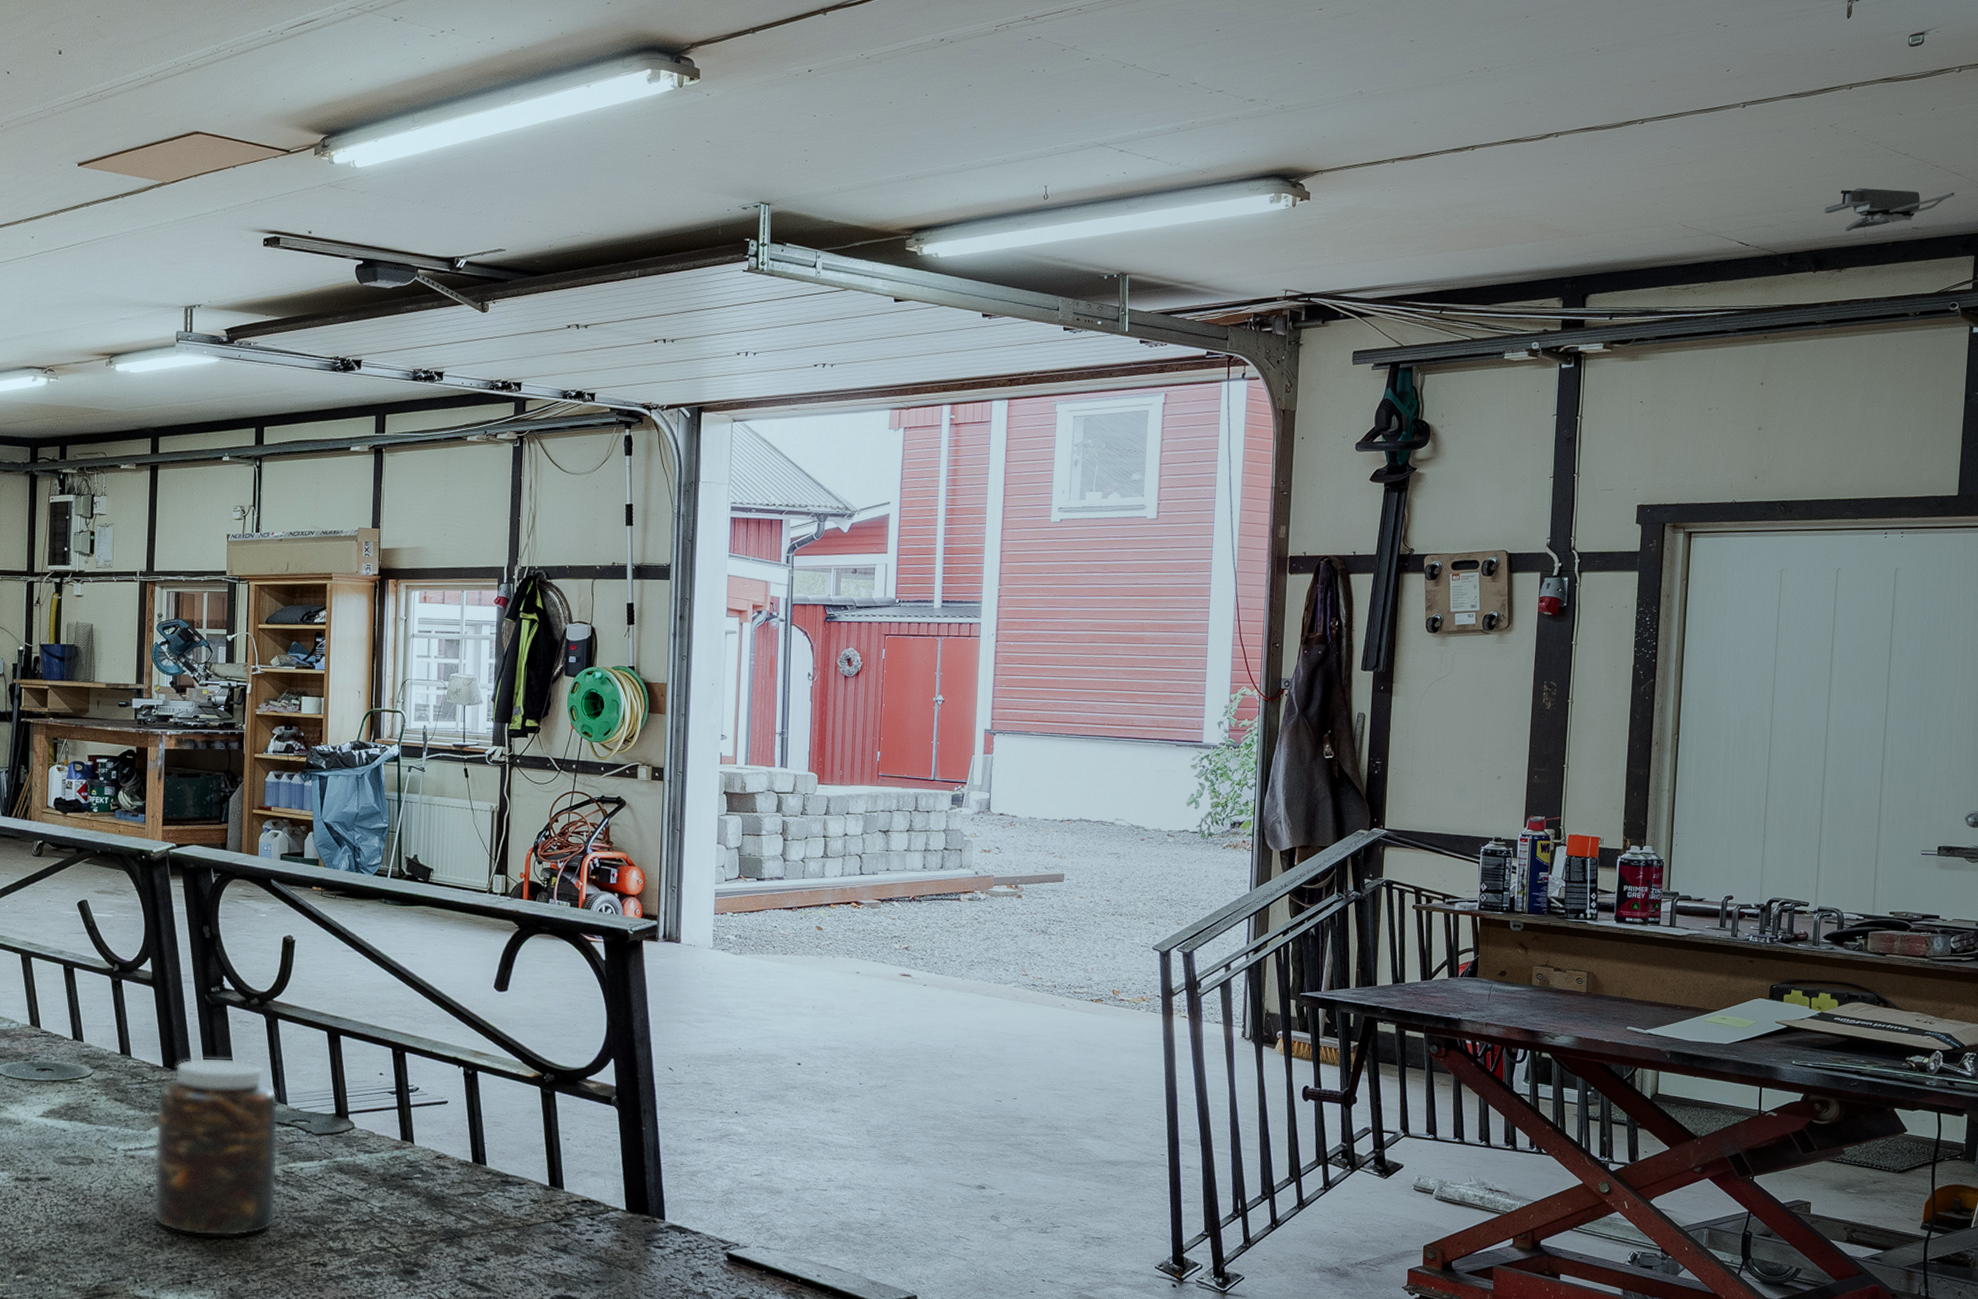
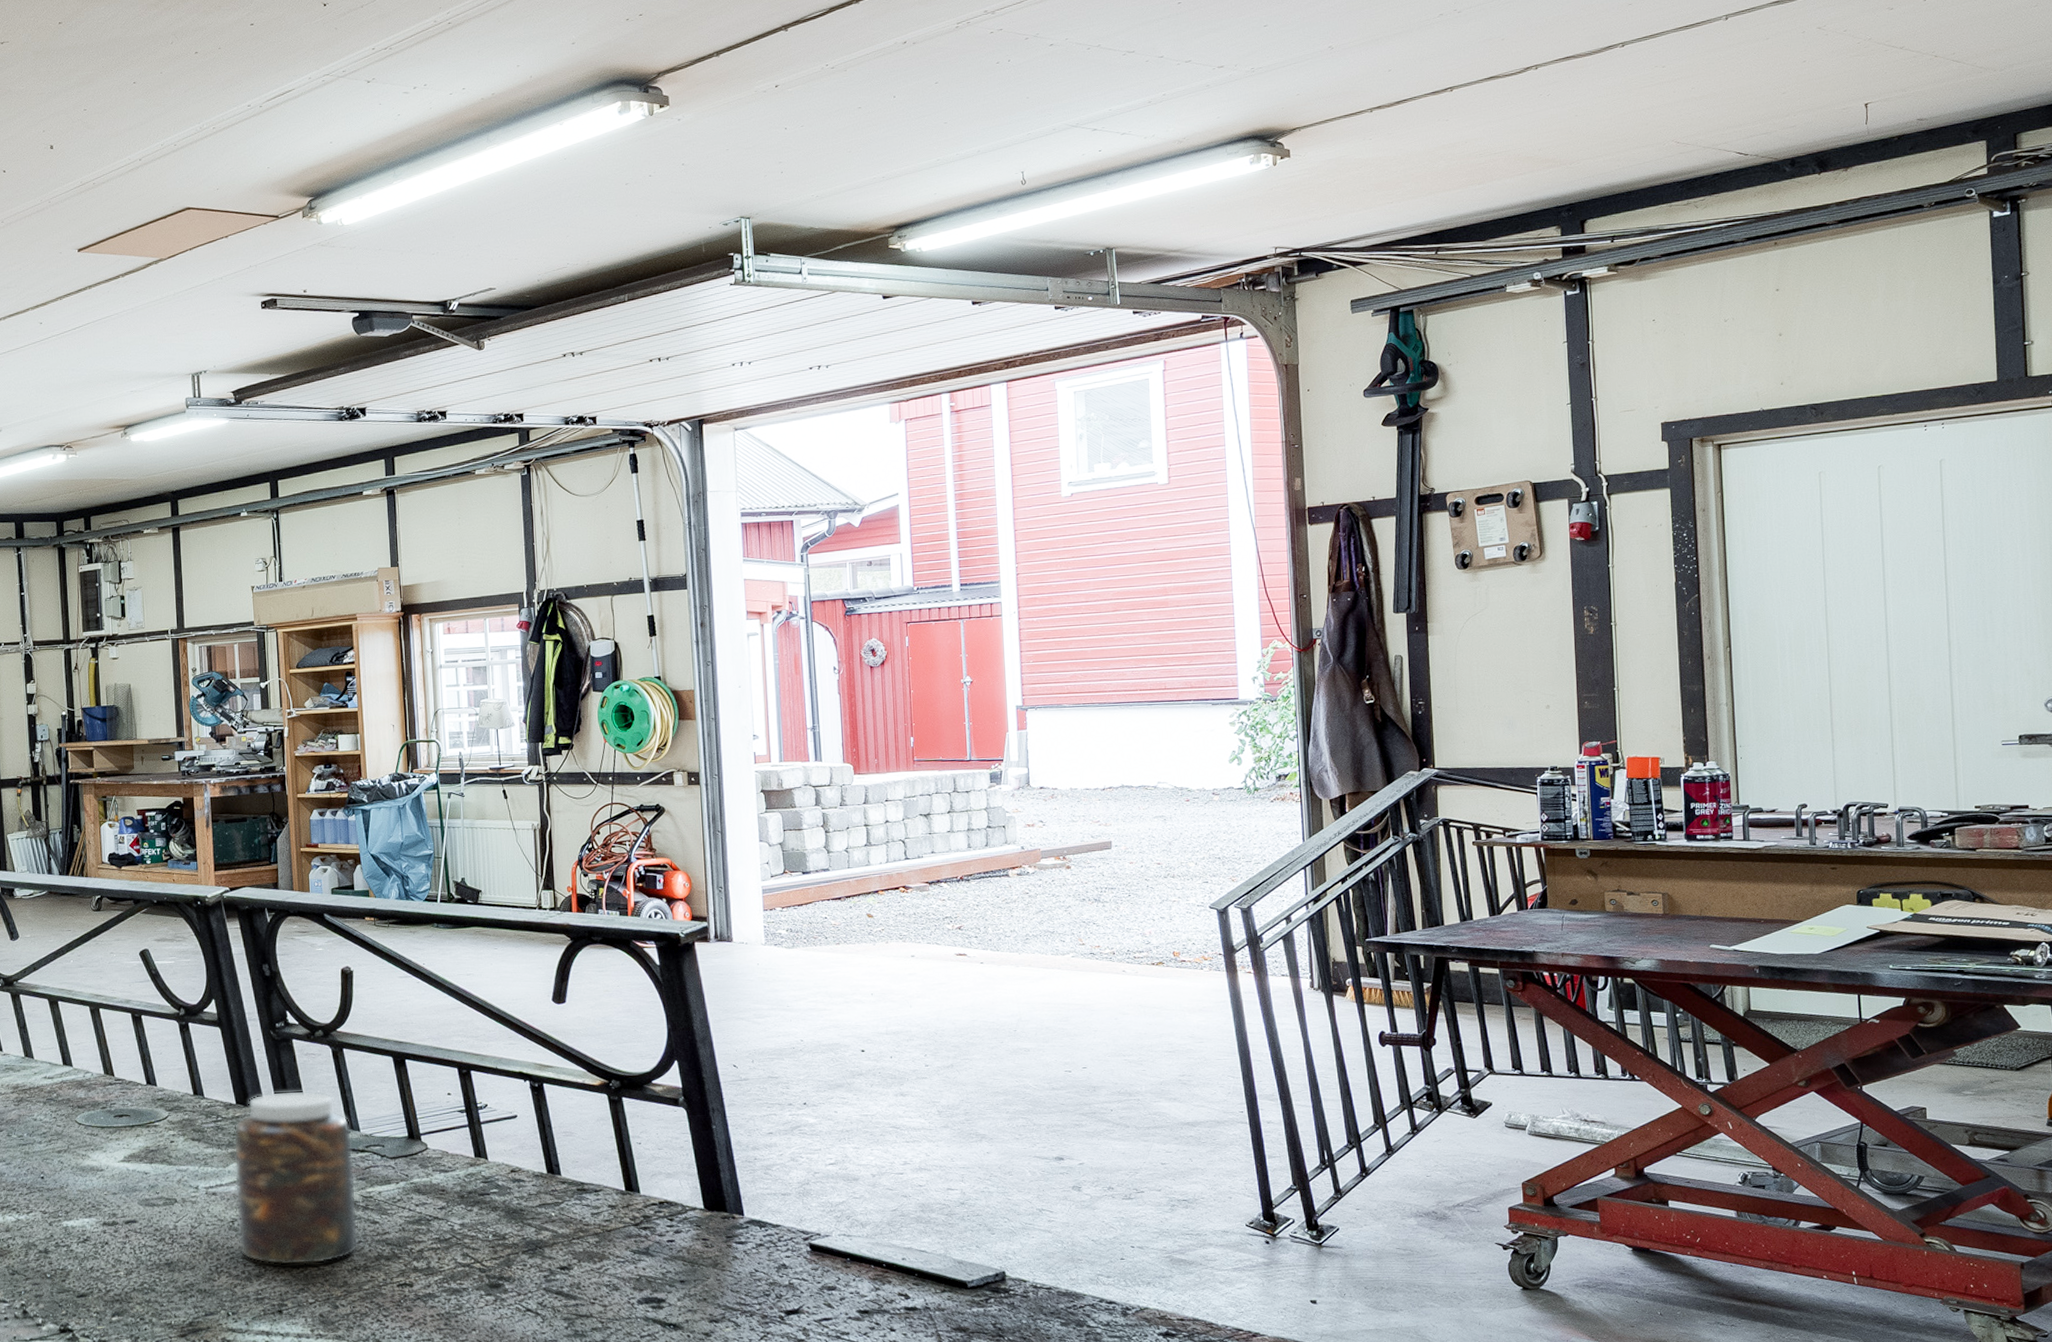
security camera: present [1824,187,1955,232] -> none [1822,79,1958,130]

